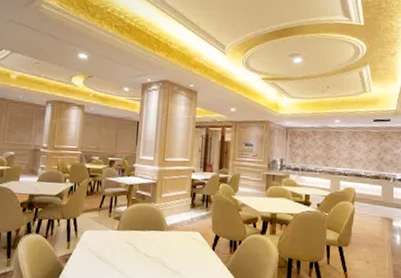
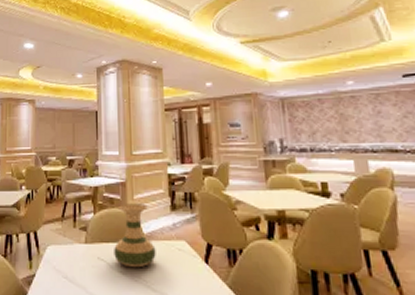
vase: none [141,200,175,252] -> present [114,203,156,268]

